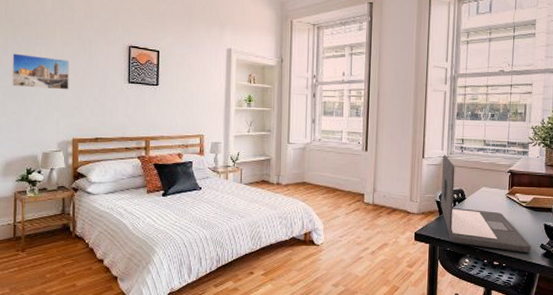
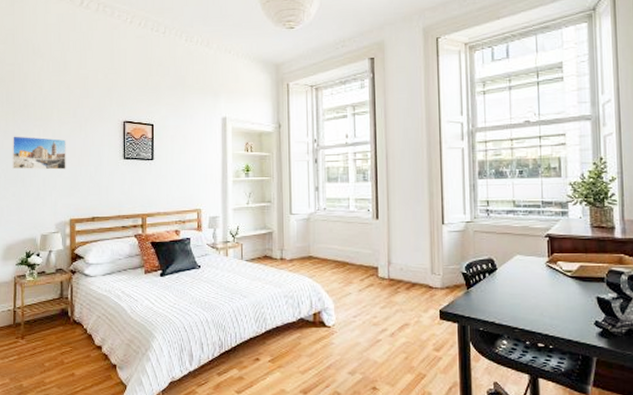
laptop: present [441,154,532,254] -> none [466,219,584,333]

